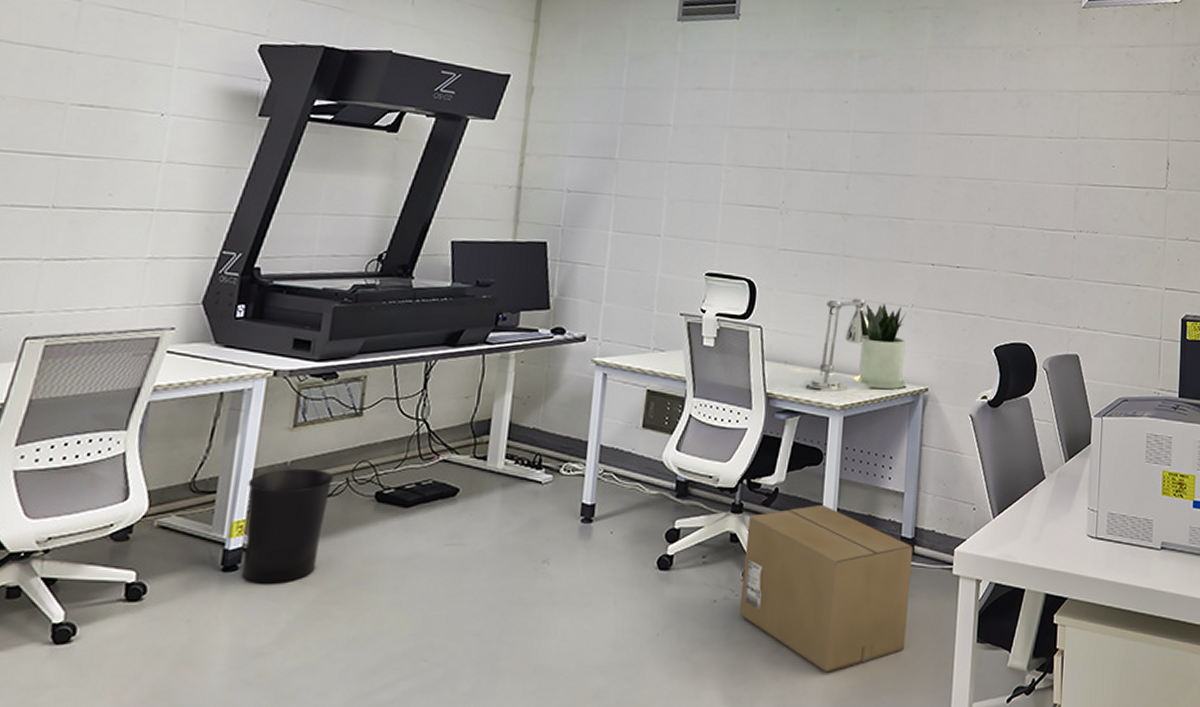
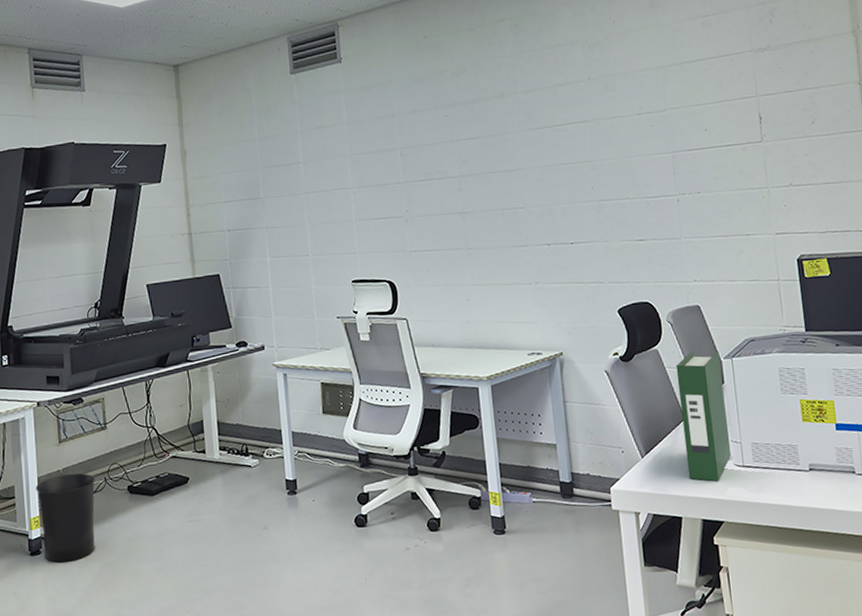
box: present [738,504,913,672] -> none [424,461,580,600]
desk lamp: present [802,298,869,392] -> none [450,283,501,367]
planter: present [853,304,908,390] -> none [494,284,543,359]
binder: none [1038,403,1091,552] -> present [676,350,732,482]

